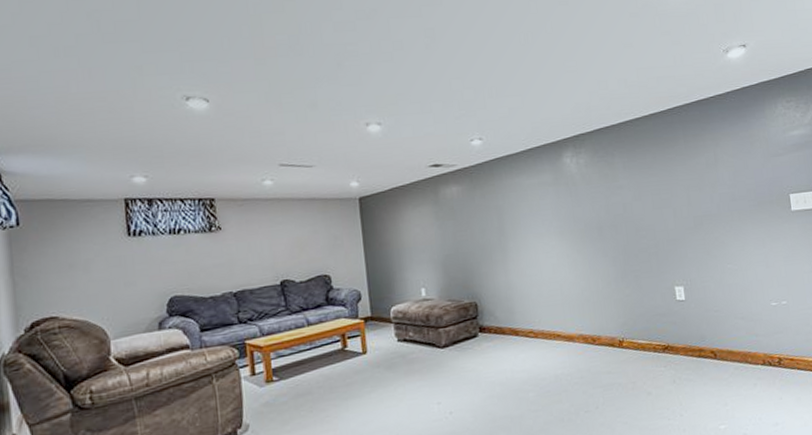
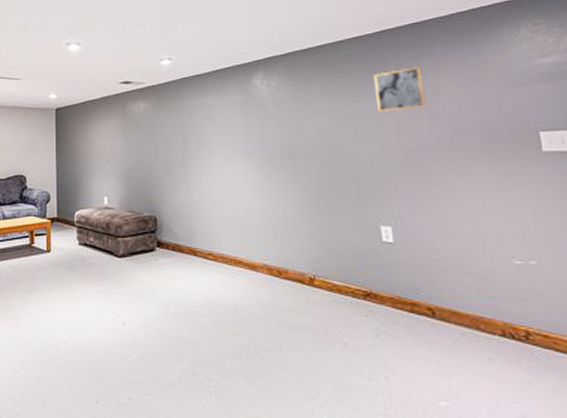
wall art: none [667,141,709,185] -> present [373,67,427,113]

